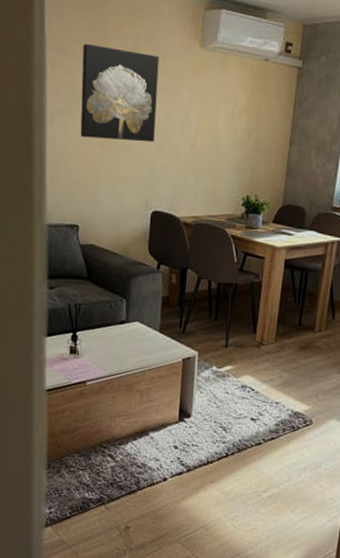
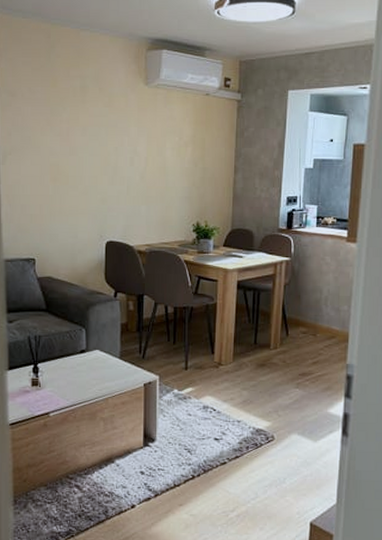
wall art: present [80,43,159,143] -> none [32,85,106,176]

